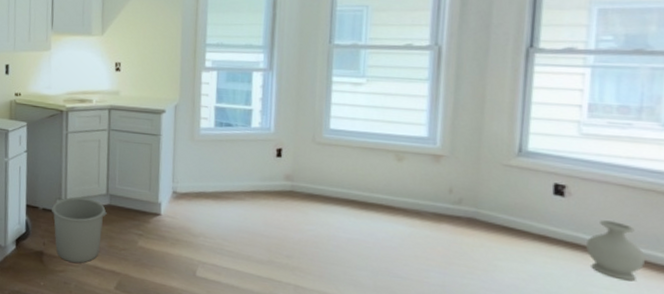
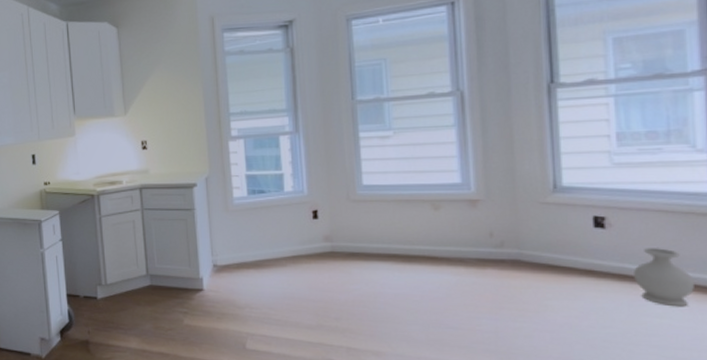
bucket: present [51,197,108,263] -> none [92,281,150,348]

